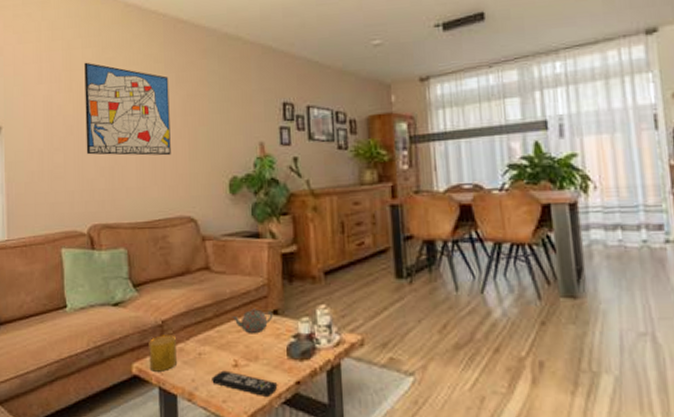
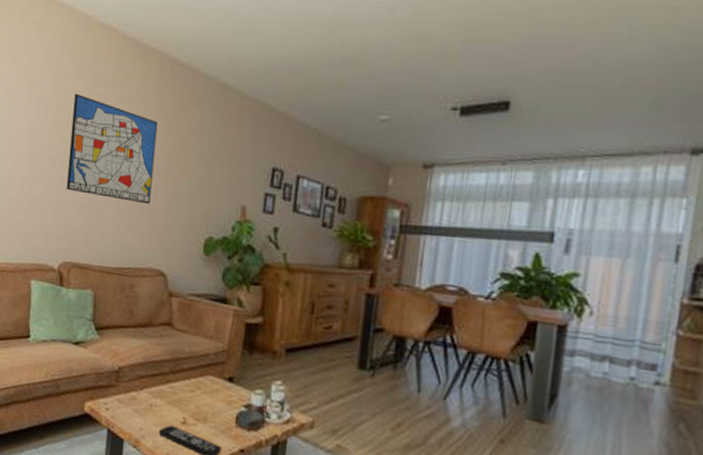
cup: present [149,335,178,372] -> none [101,380,130,416]
teapot: present [232,309,273,333] -> none [187,372,228,396]

